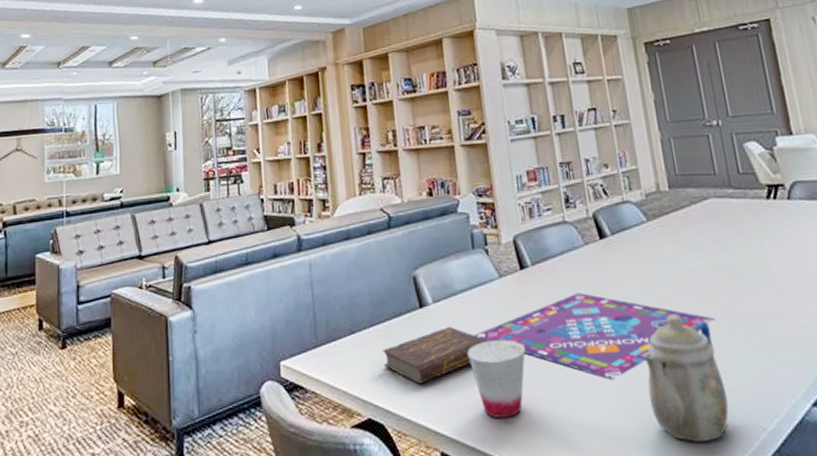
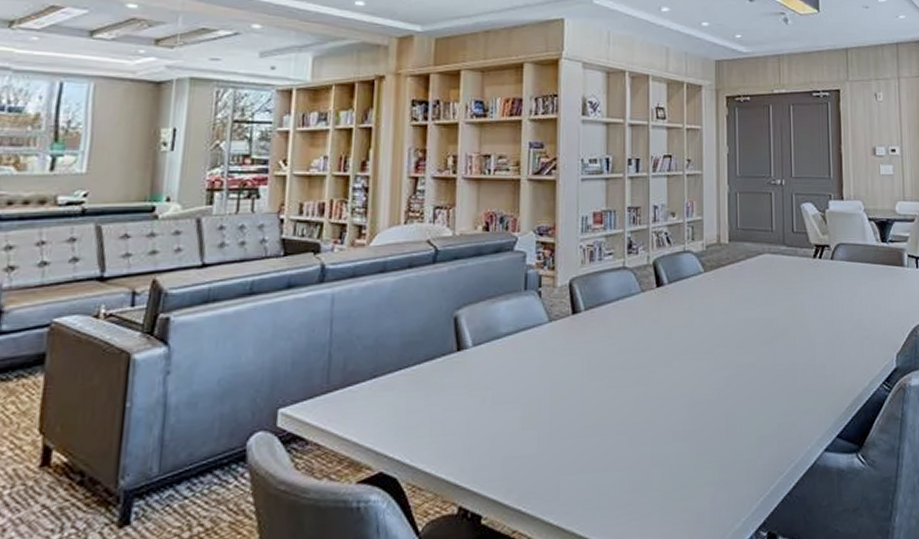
book: present [382,326,488,384] -> none [405,371,527,434]
cup: present [467,339,526,418] -> none [503,386,566,469]
gameboard: present [474,292,715,381] -> none [513,340,752,429]
teapot: present [642,315,729,443] -> none [681,365,752,488]

